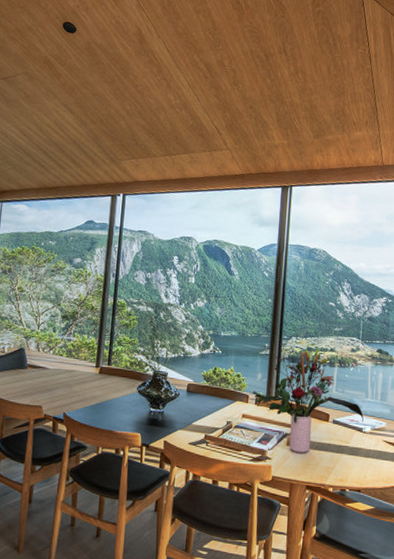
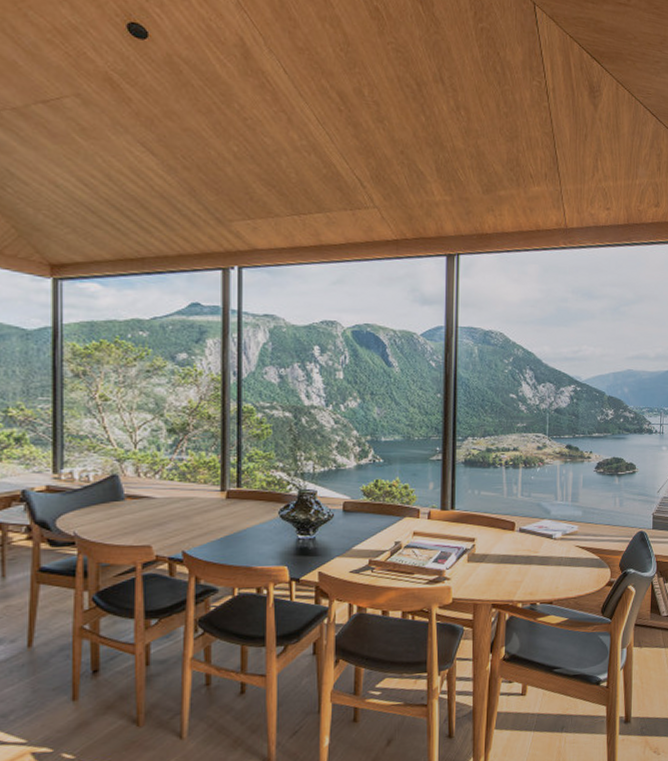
bouquet: present [252,347,364,453] -> none [424,447,553,569]

